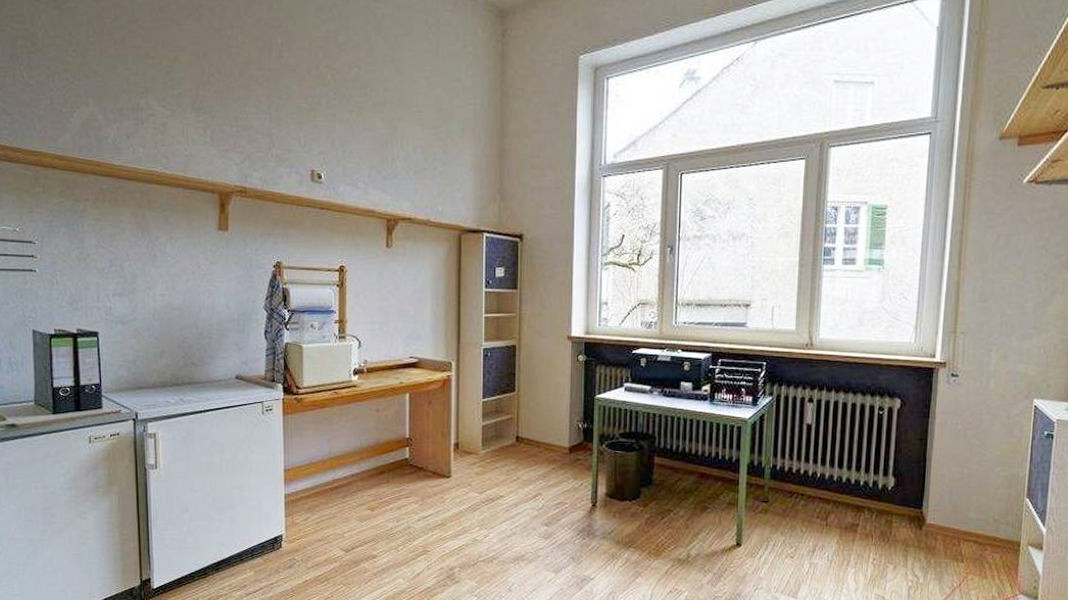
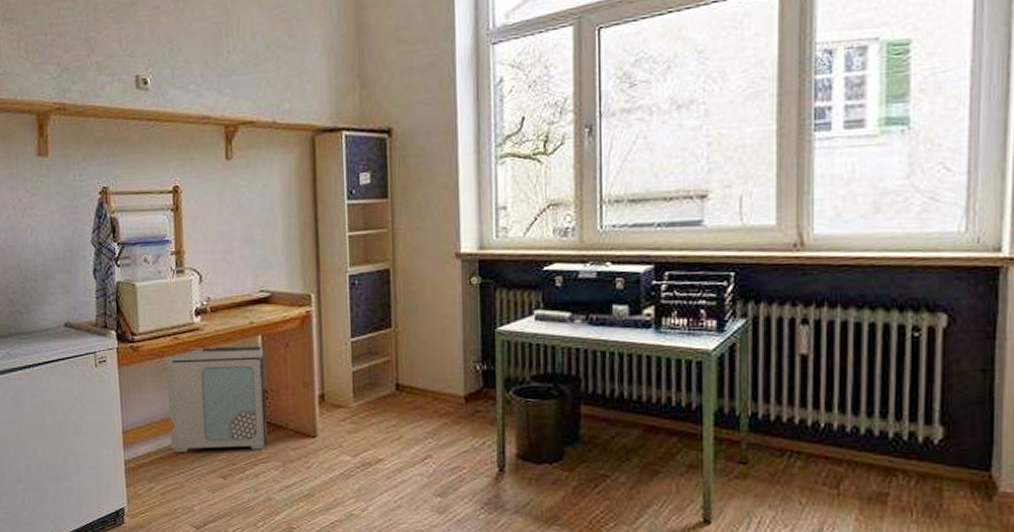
air purifier: none [325,401,411,488] -> present [165,346,267,452]

